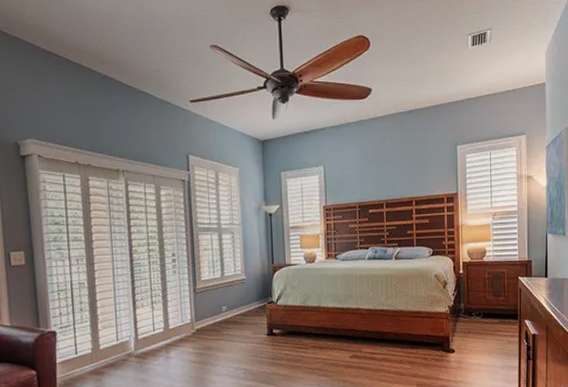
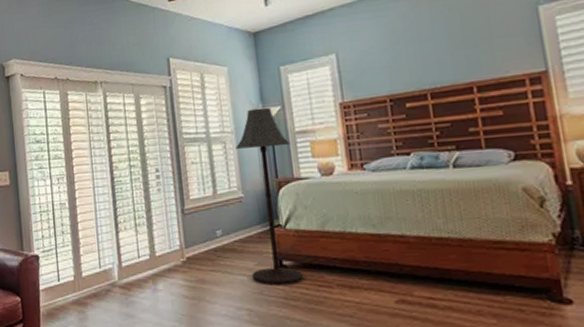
floor lamp: none [242,205,288,349] -> present [235,107,304,285]

